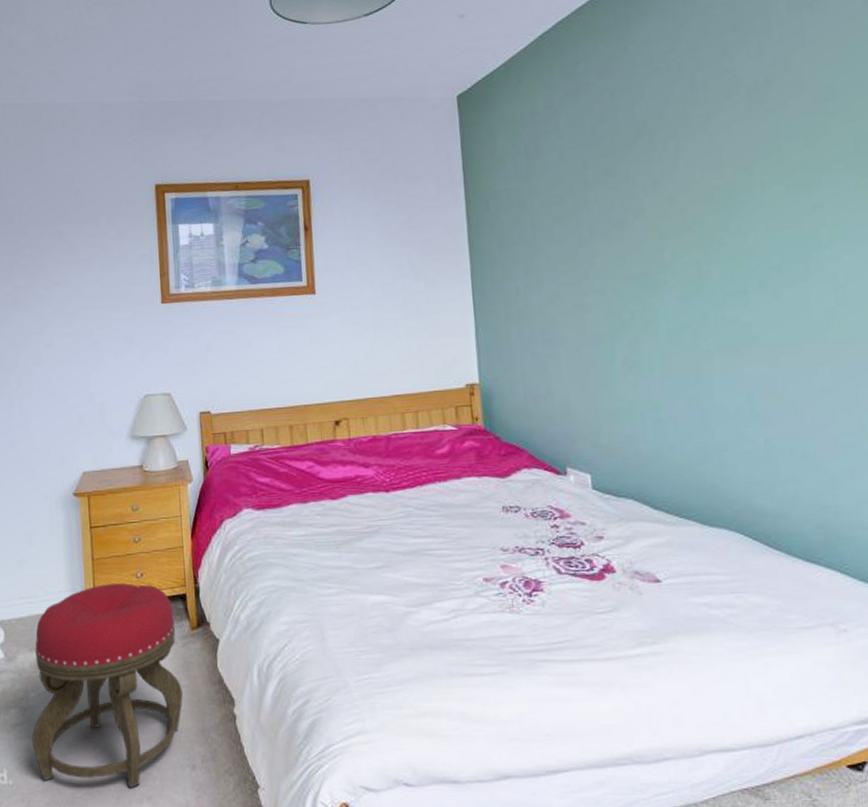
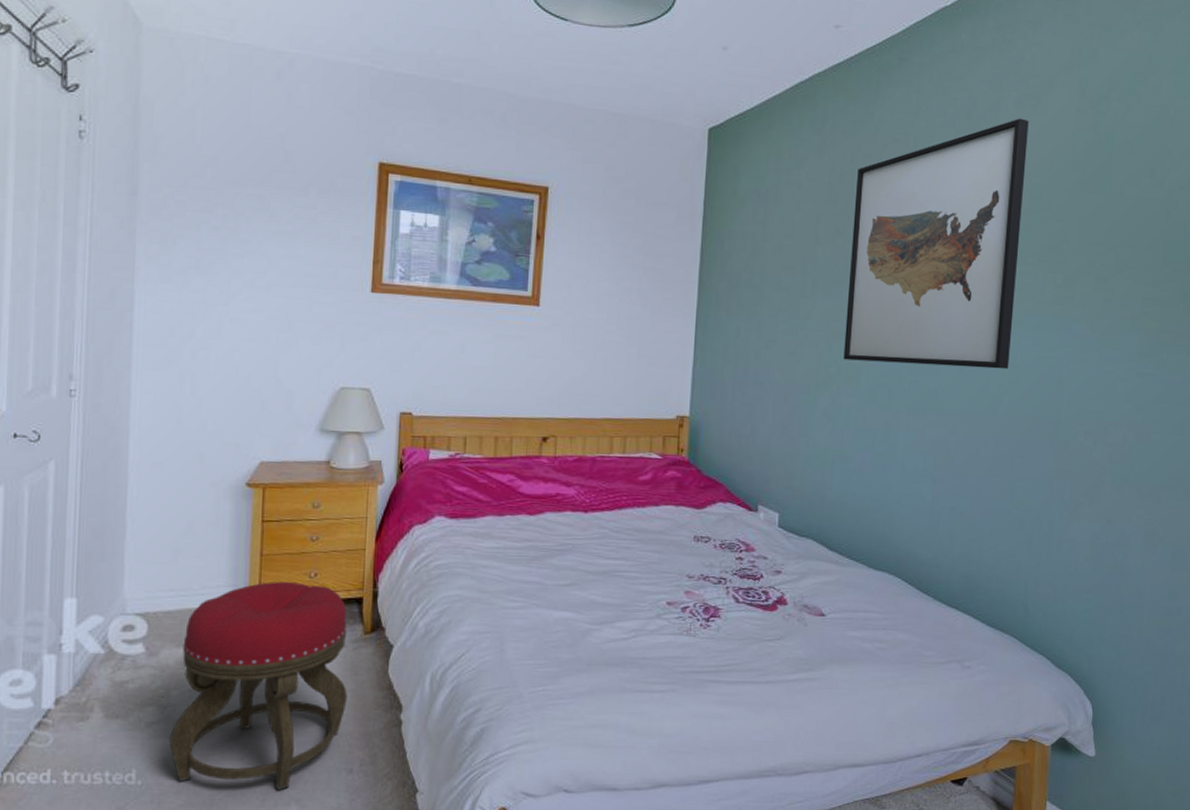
wall art: none [620,19,832,304] -> present [843,118,1029,370]

